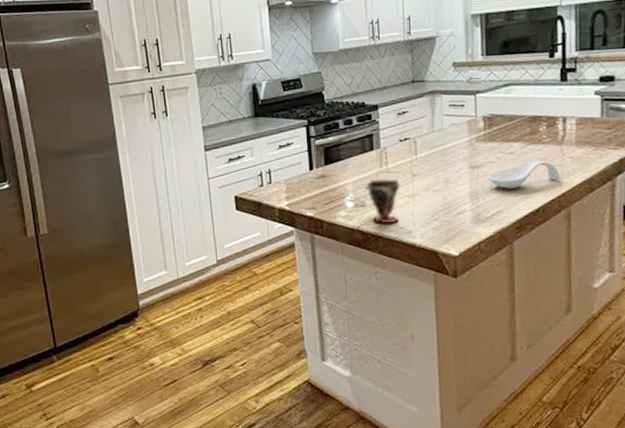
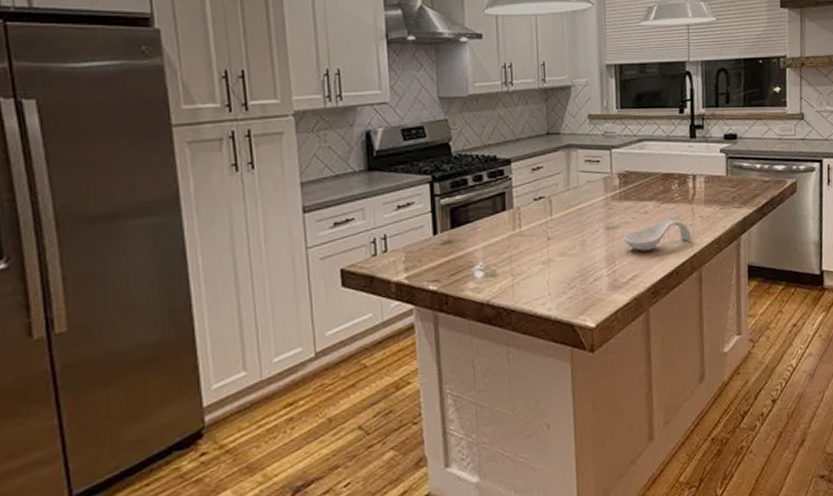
cup: present [365,178,400,224] -> none [496,242,535,295]

